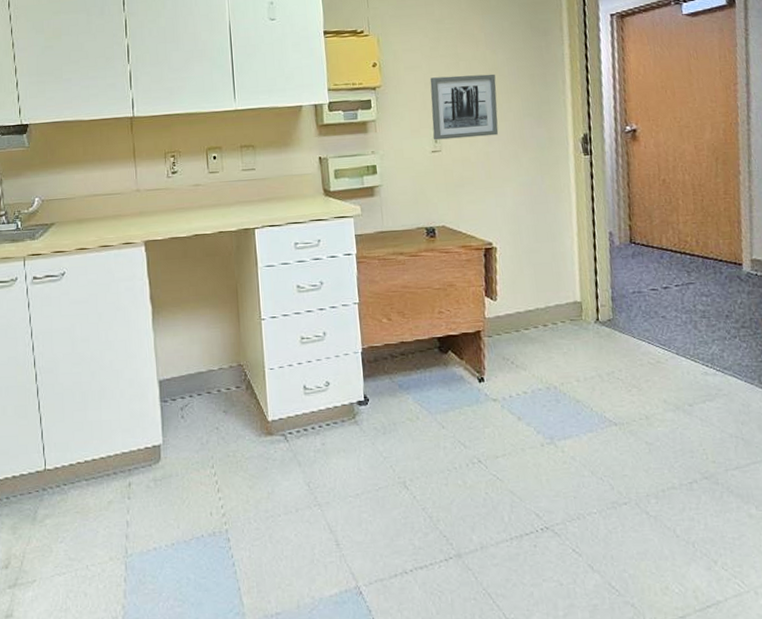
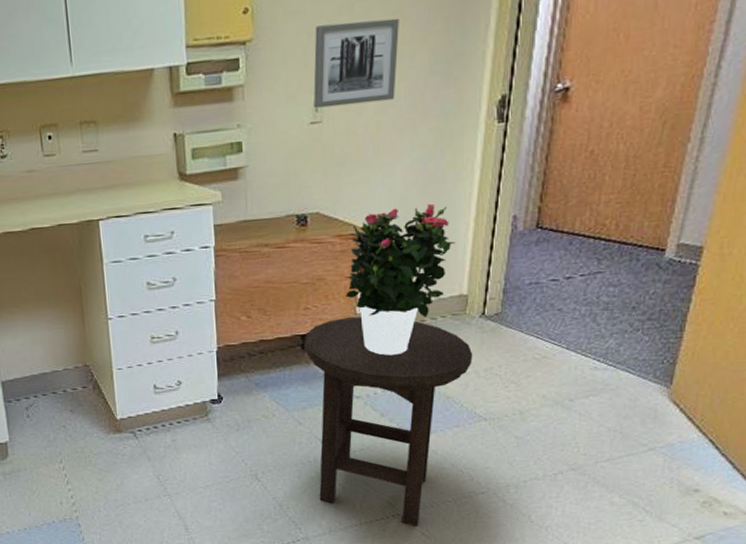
stool: none [441,321,595,543] -> present [304,317,473,527]
potted flower: none [471,220,564,359] -> present [345,203,455,356]

